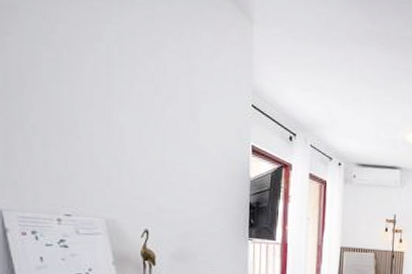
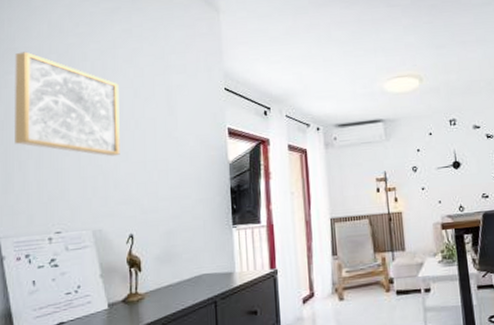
wall art: none [15,12,138,151] -> present [15,51,120,157]

